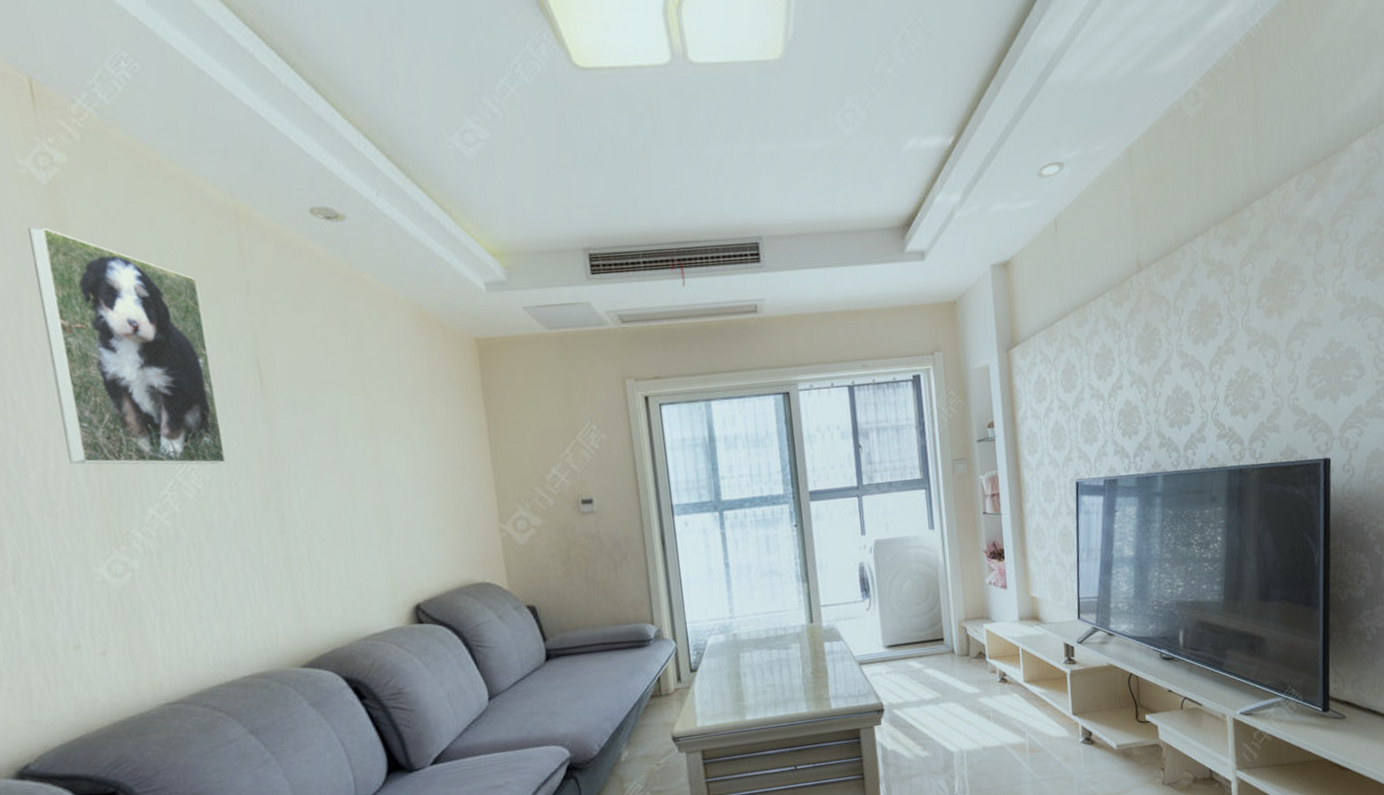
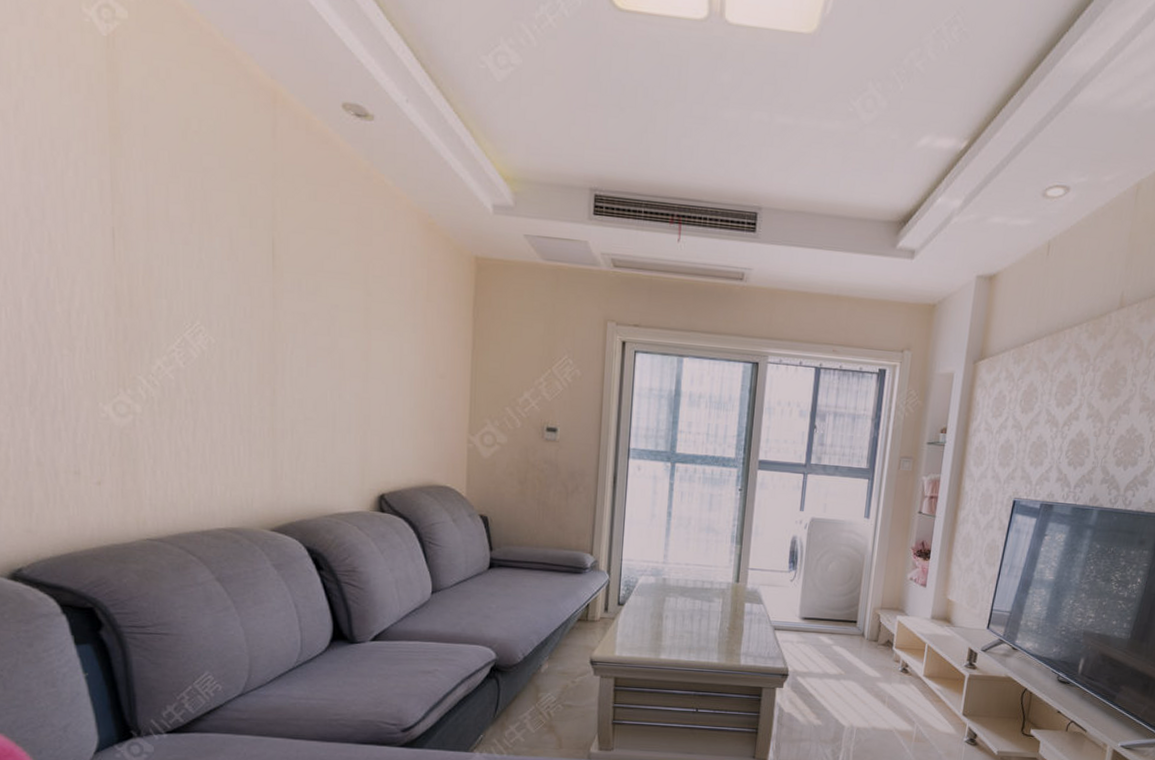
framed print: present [28,226,227,465] -> none [84,75,232,332]

